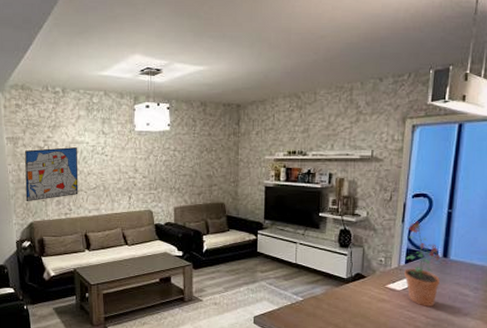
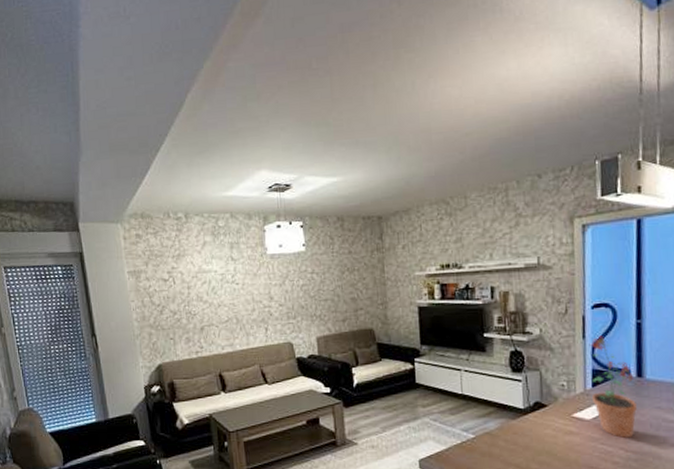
wall art: present [25,147,79,202] -> none [148,277,209,342]

